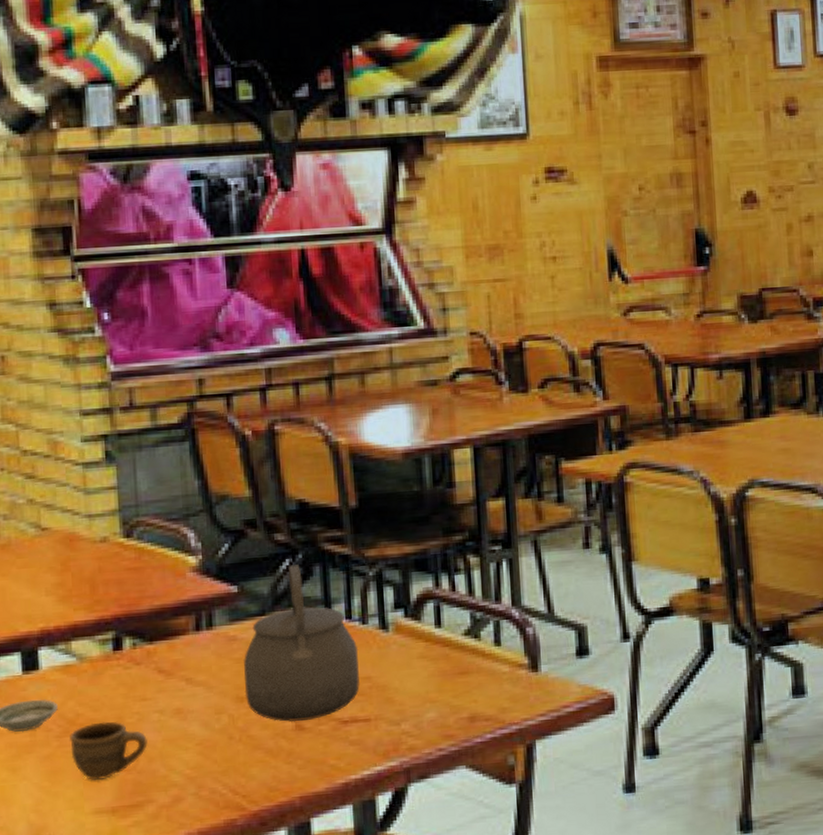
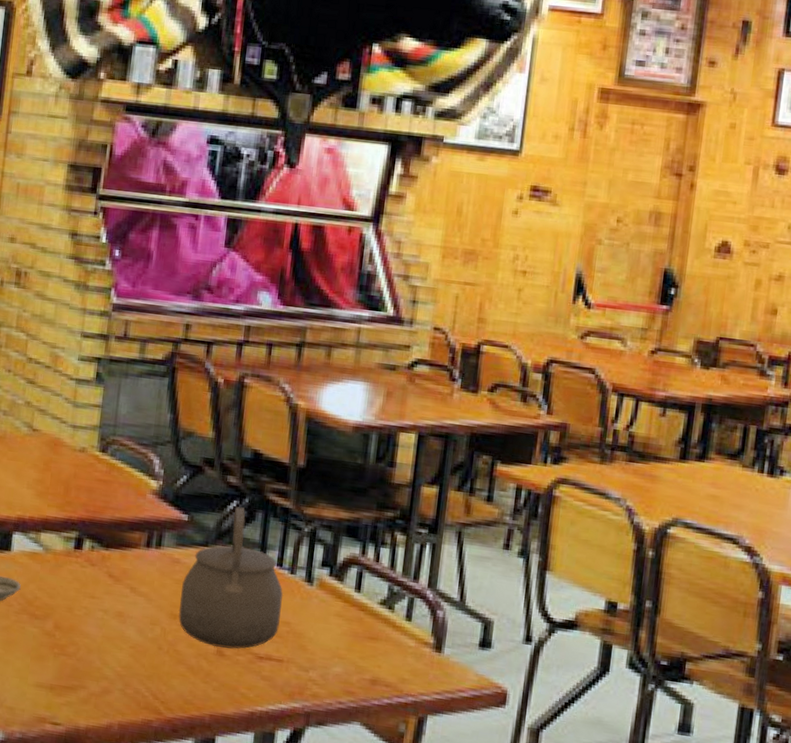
cup: present [70,721,148,780] -> none [25,607,90,659]

